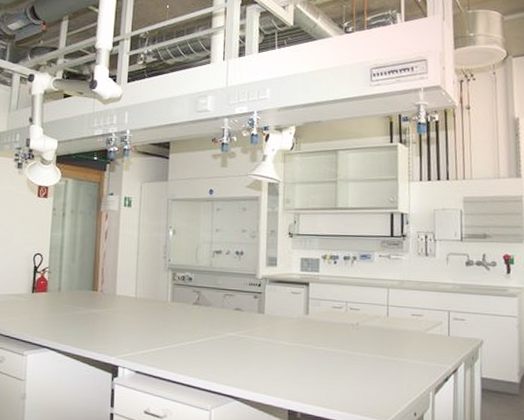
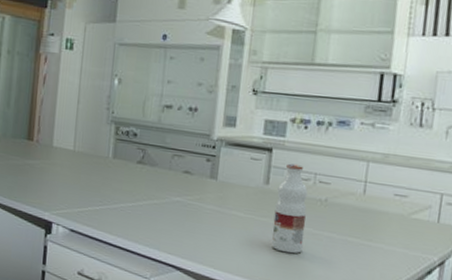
beverage bottle: none [314,294,342,375] -> present [272,163,308,254]

